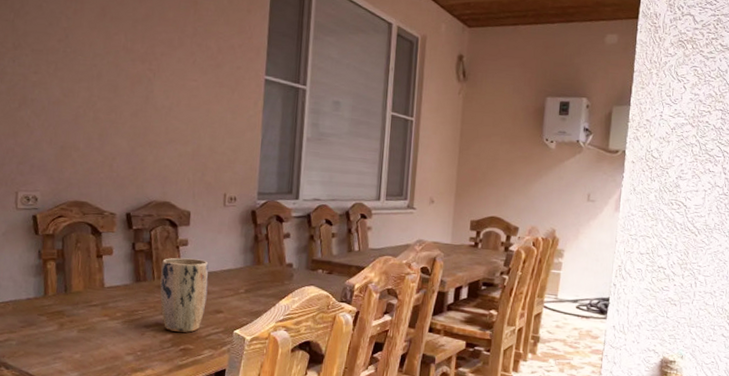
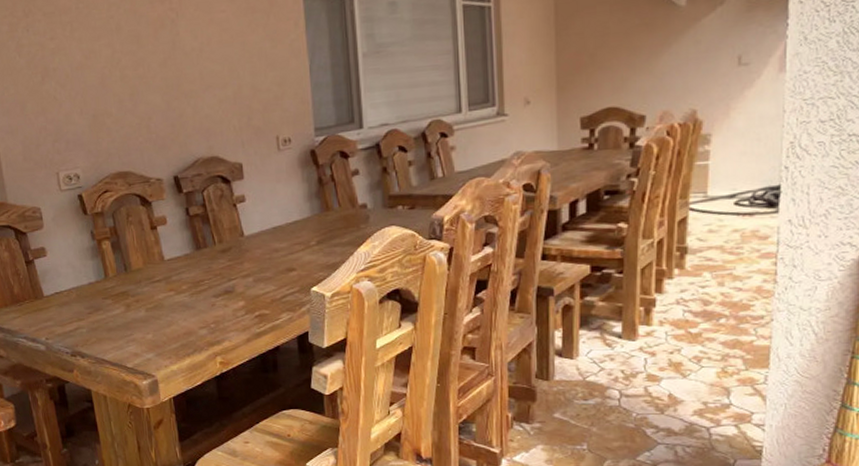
plant pot: present [160,257,209,333] -> none [221,214,276,298]

